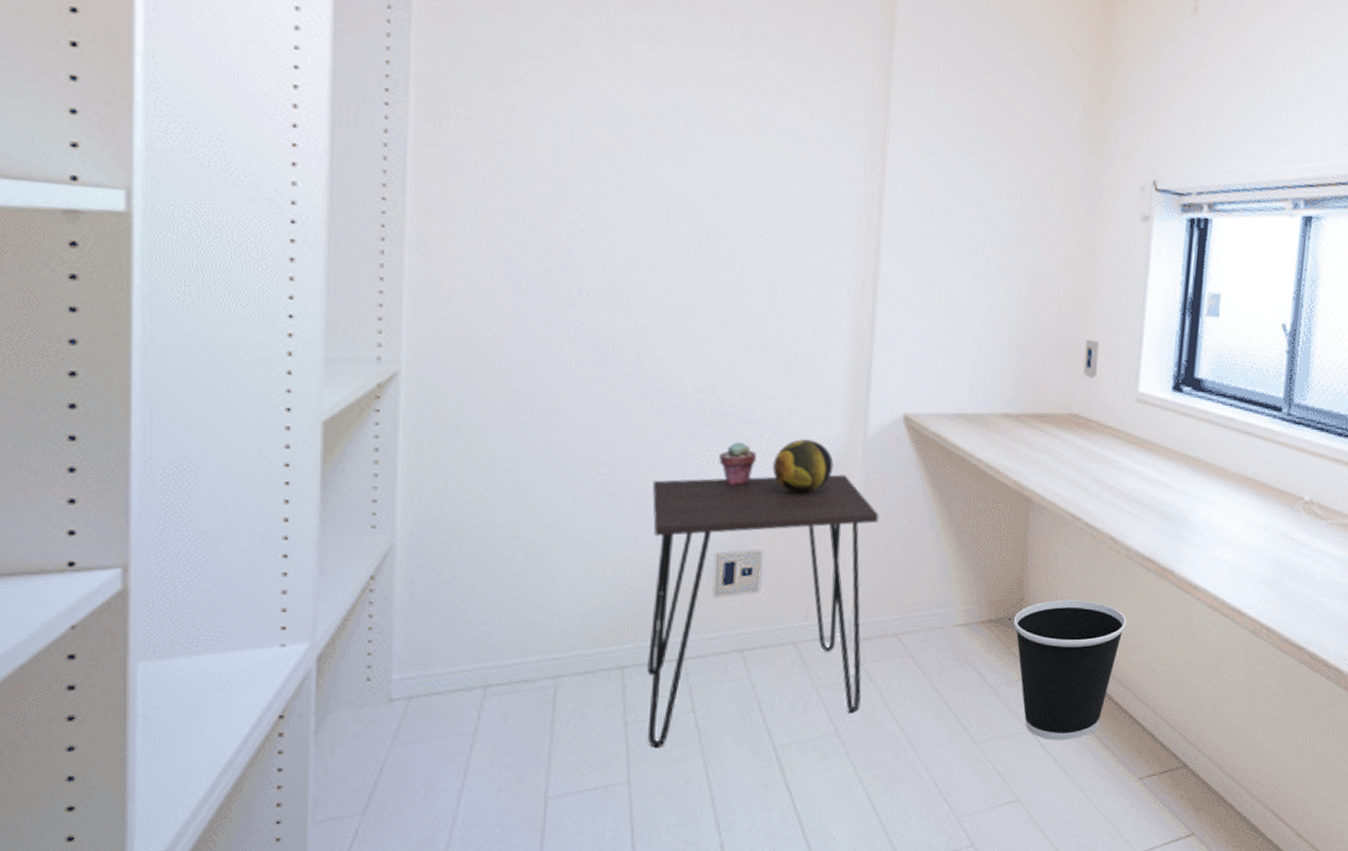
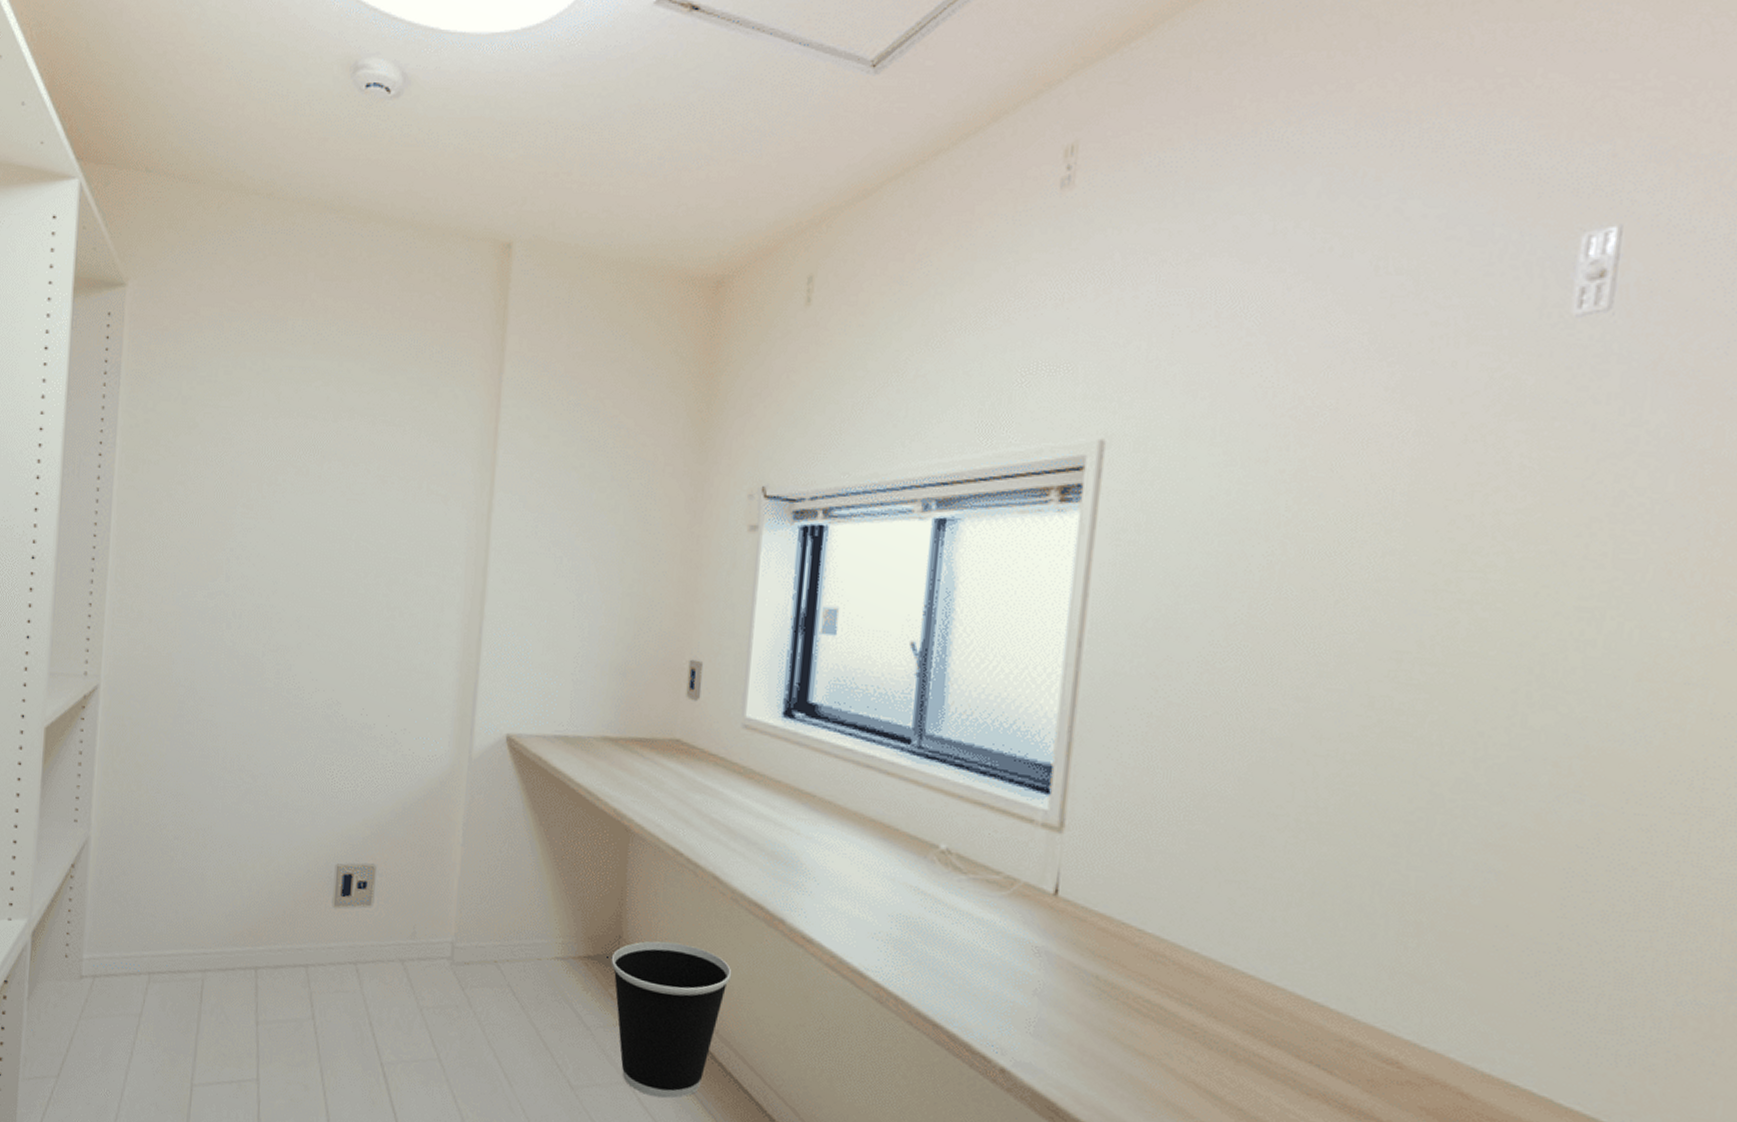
desk: present [647,474,879,748] -> none [274,791,482,1050]
potted succulent: present [719,442,756,486] -> none [341,757,373,800]
decorative orb: present [772,439,834,494] -> none [387,756,441,811]

